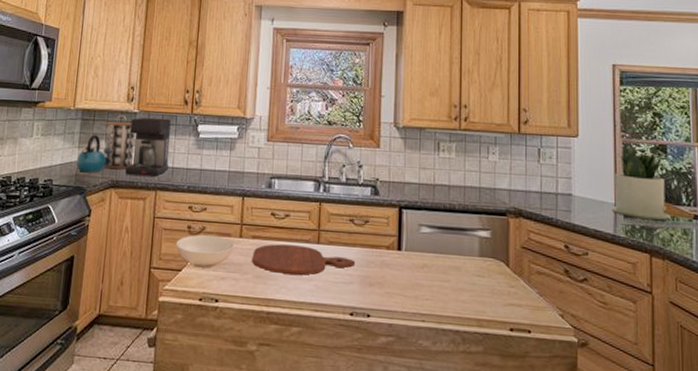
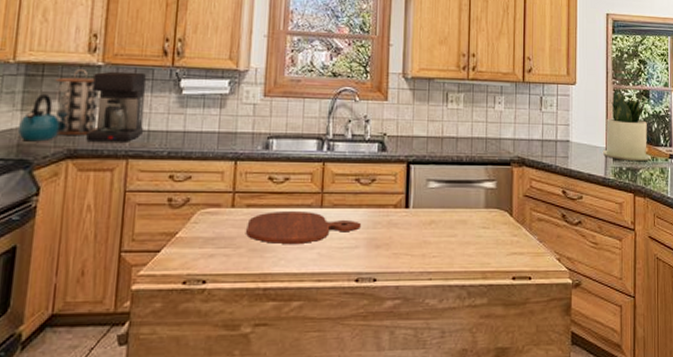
bowl: present [175,234,235,268] -> none [153,207,226,246]

